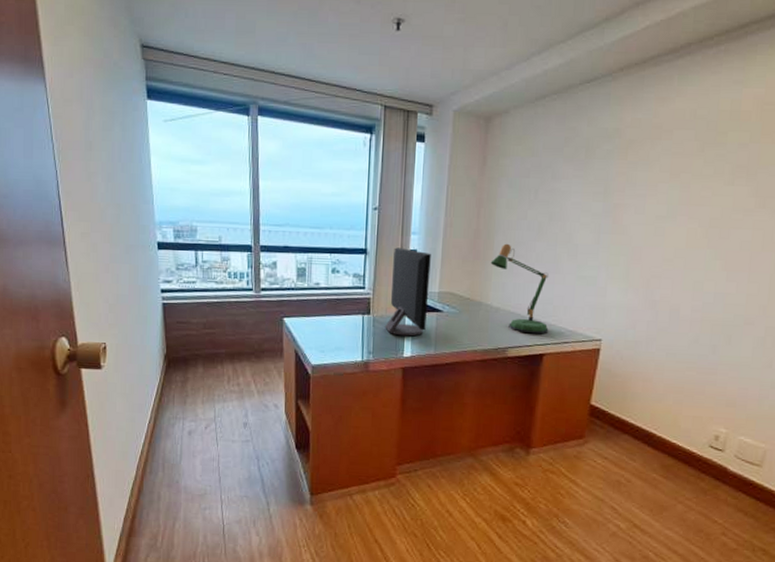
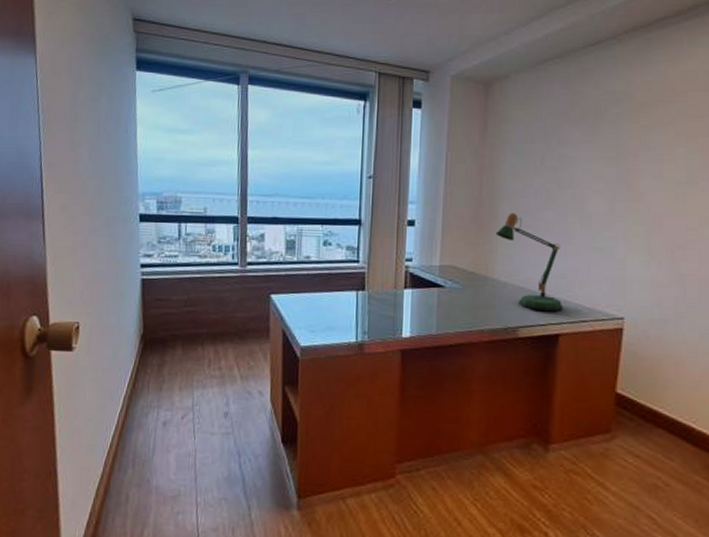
computer monitor: present [385,247,431,337] -> none [381,218,431,315]

